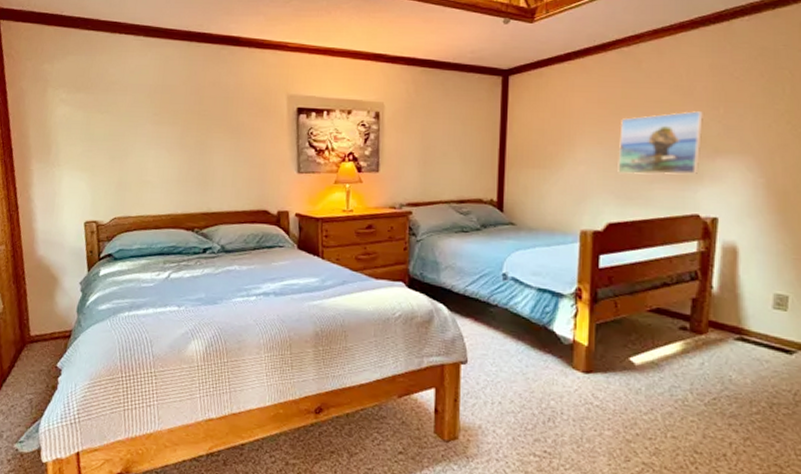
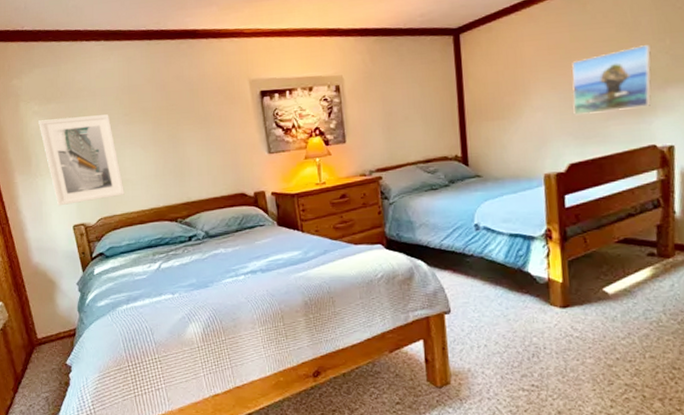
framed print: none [64,109,143,200] -> present [38,114,125,206]

